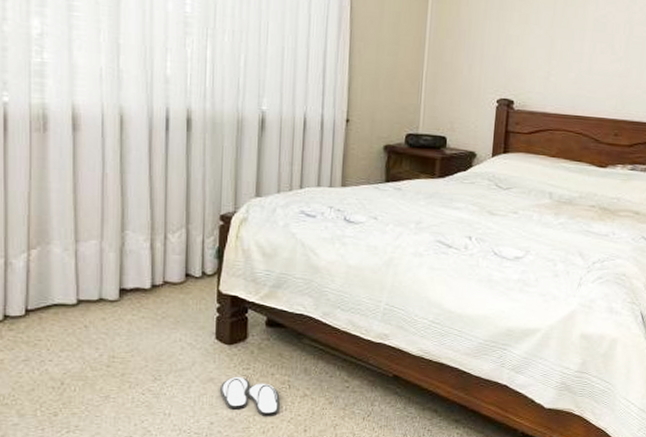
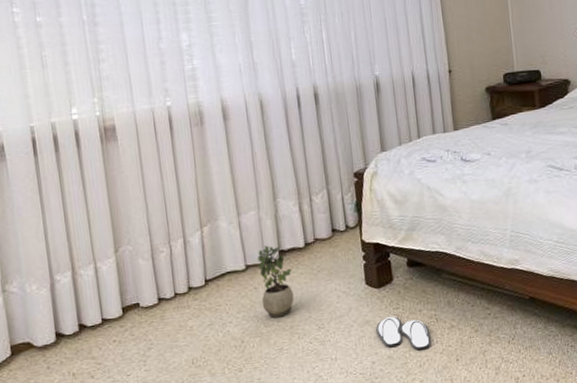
potted plant: none [91,280,132,363] -> present [257,245,294,318]

